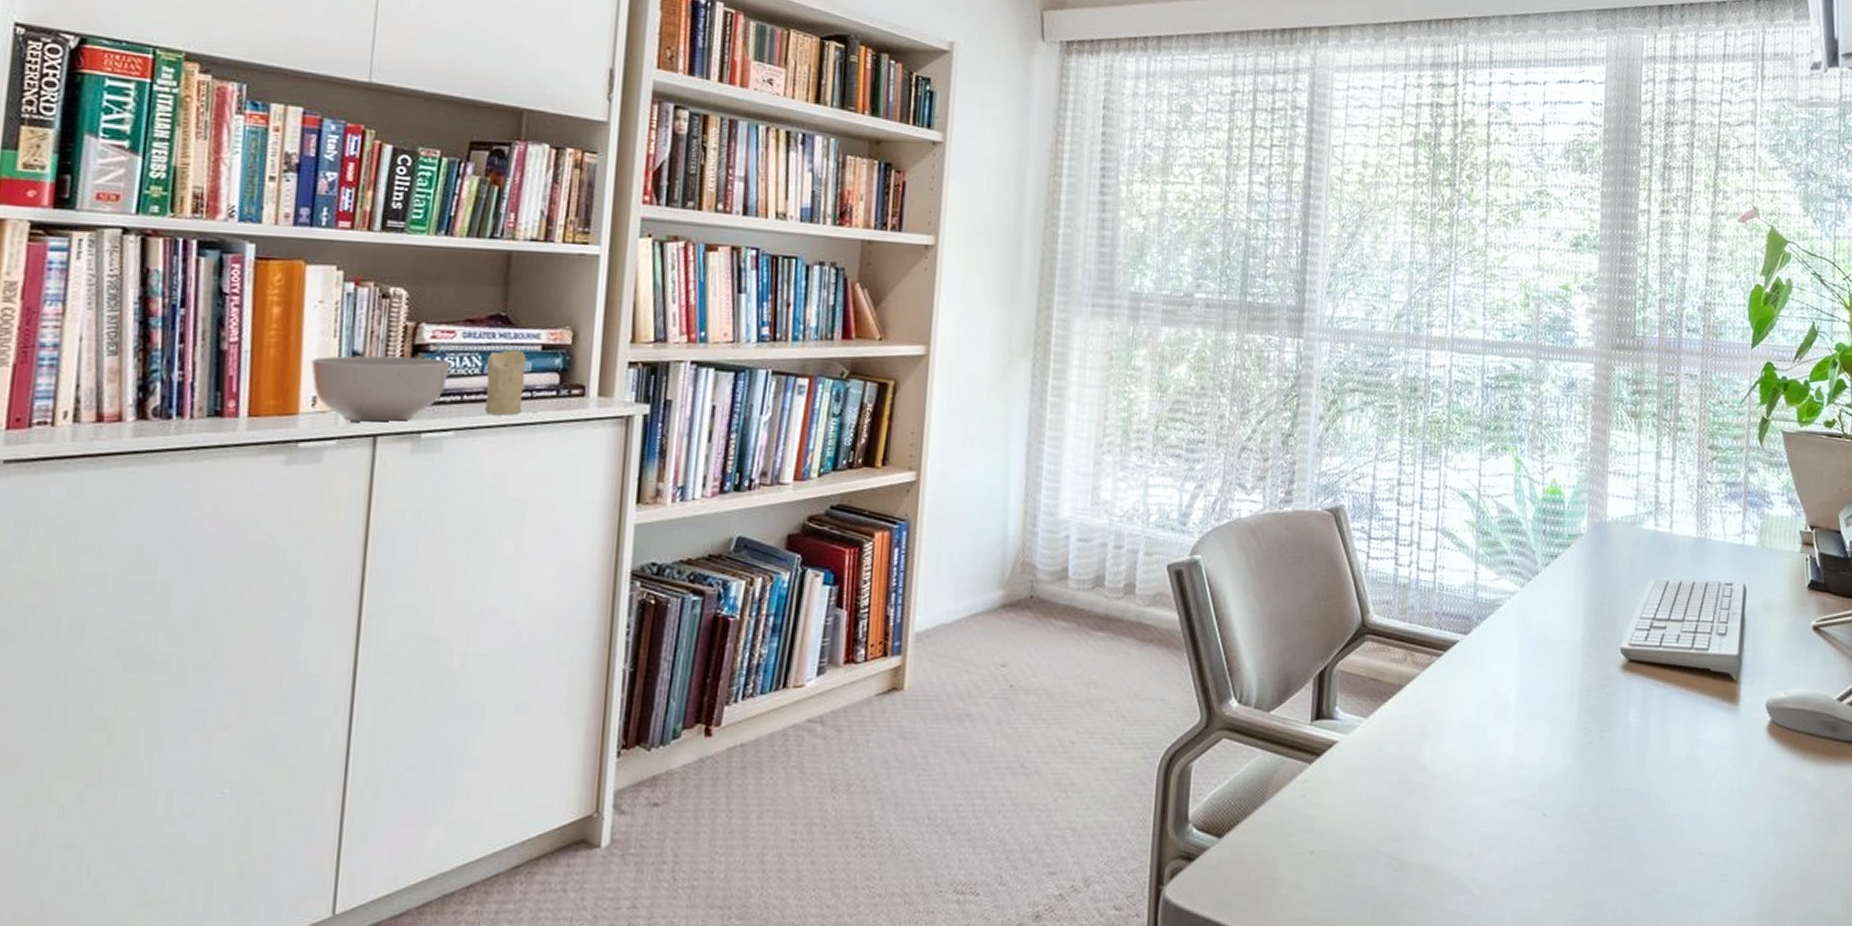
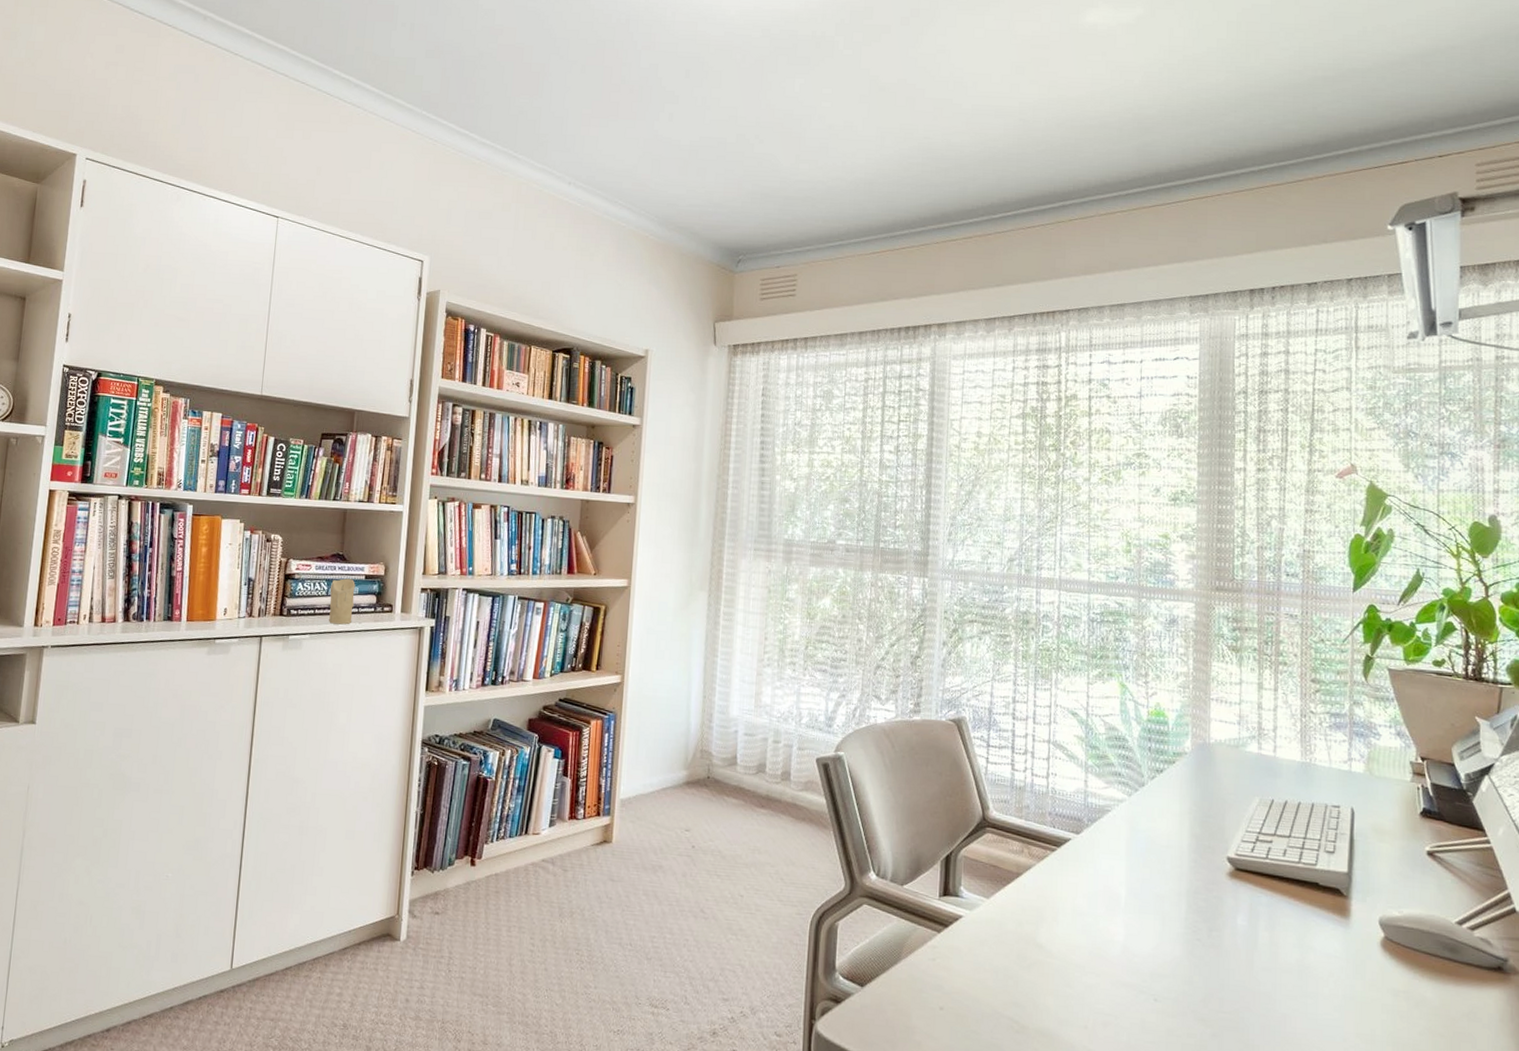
bowl: present [311,355,451,422] -> none [224,581,308,627]

